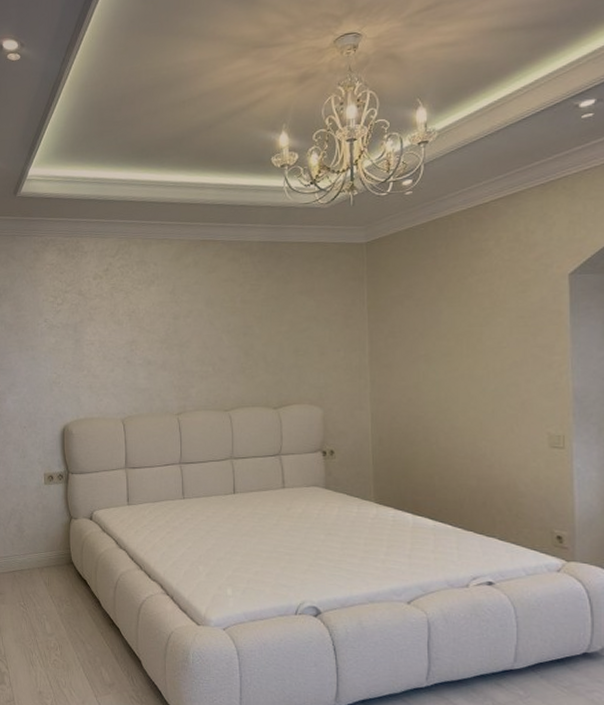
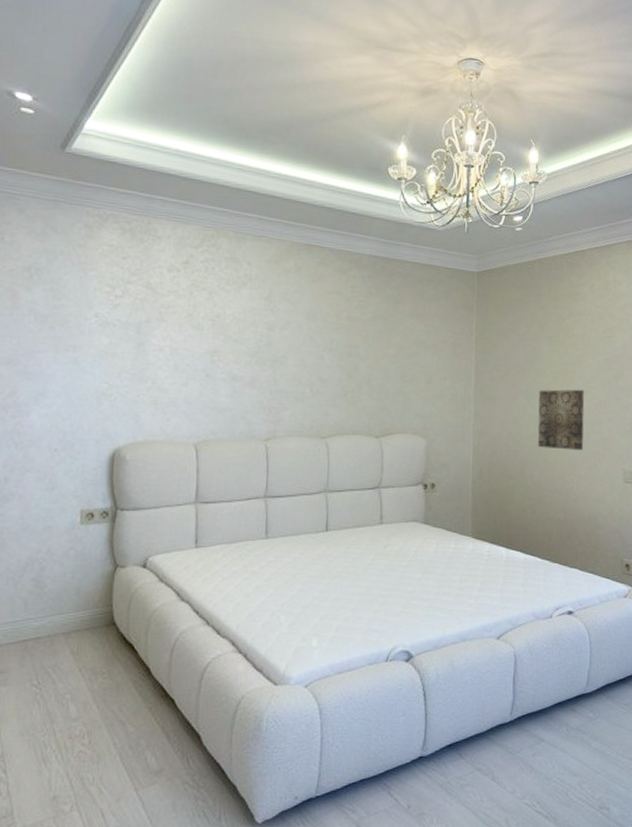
wall art: none [440,350,497,415] -> present [537,389,585,451]

